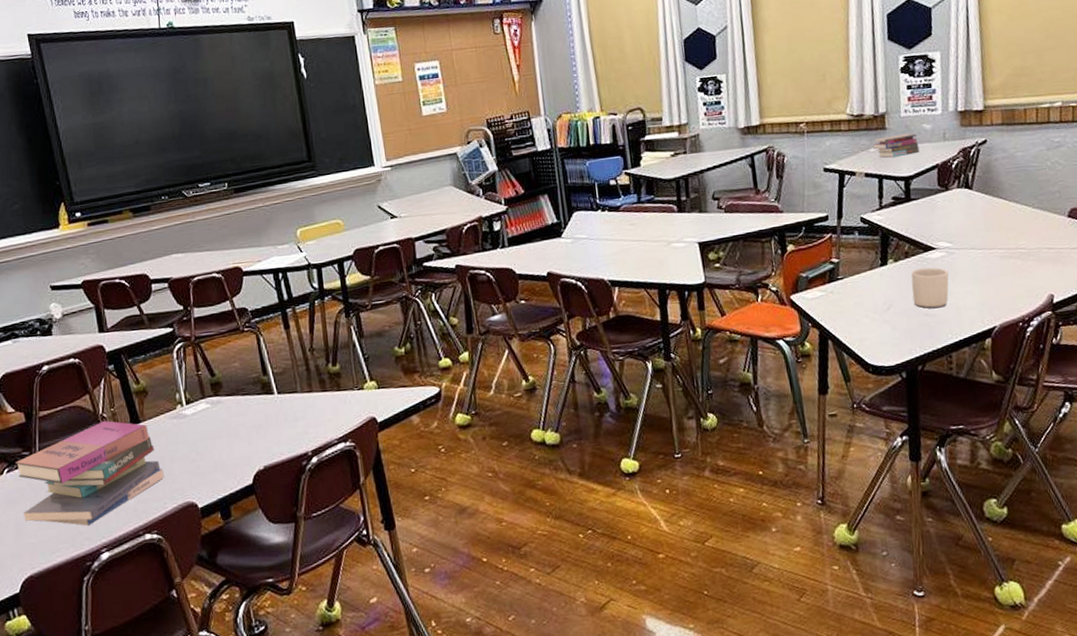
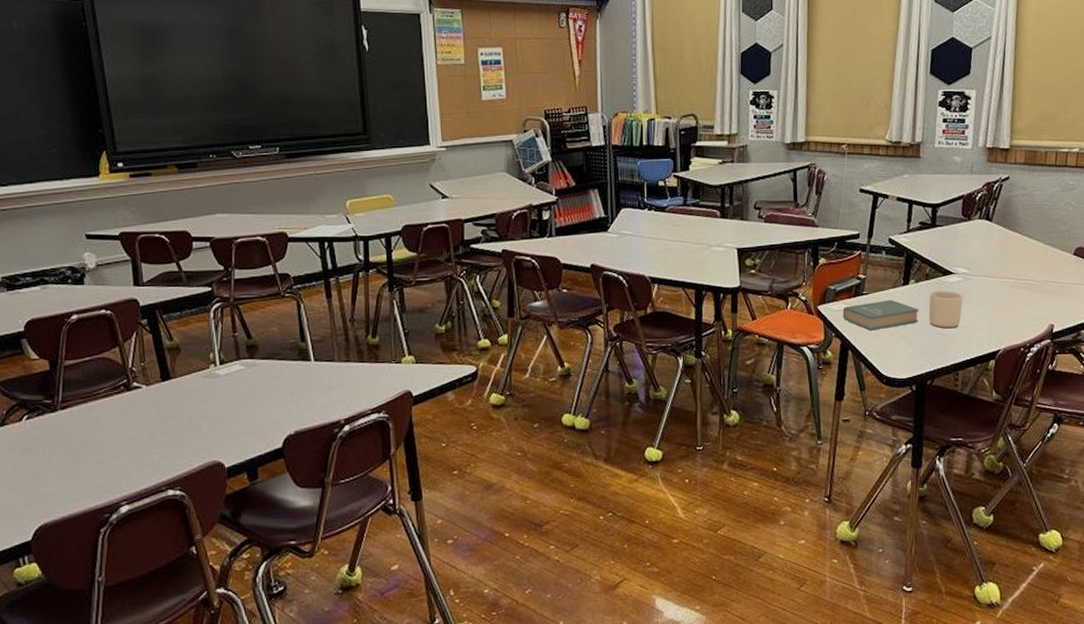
books: present [15,420,165,526] -> none [35,374,193,478]
book: none [817,282,902,317] -> present [842,299,919,331]
books: present [873,133,920,158] -> none [907,164,948,185]

